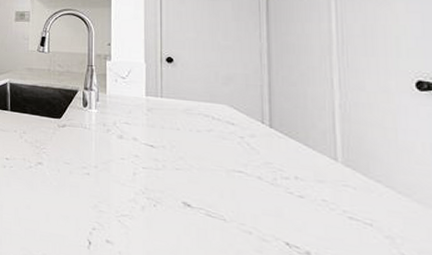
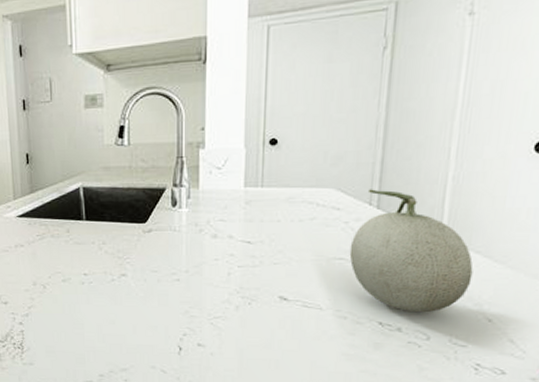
fruit: none [247,109,378,239] -> present [349,189,474,313]

